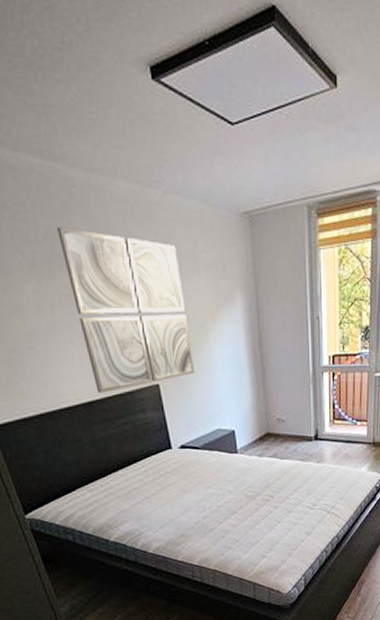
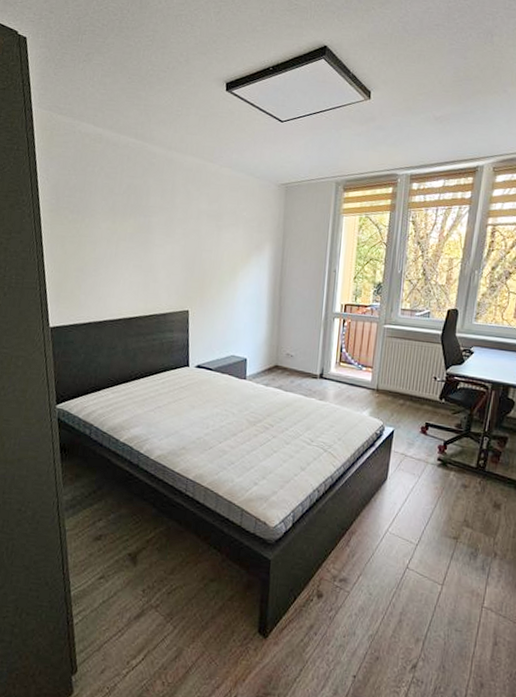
wall art: present [57,226,195,394] -> none [135,184,223,312]

